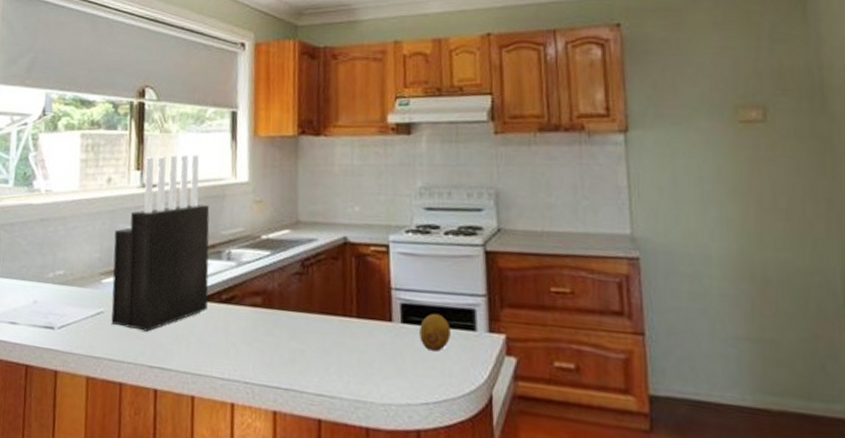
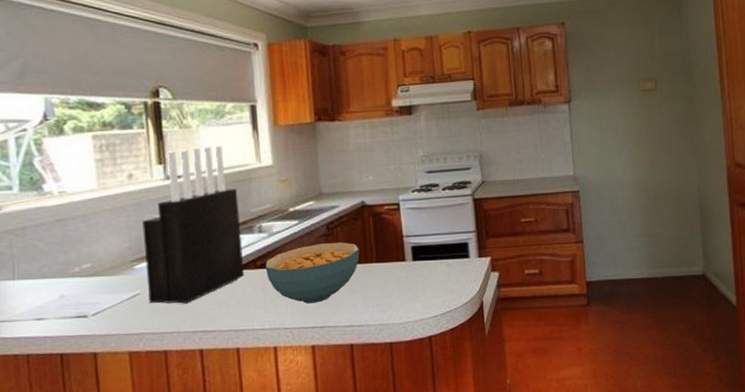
cereal bowl: none [230,283,337,358] -> present [265,242,360,304]
fruit: present [419,313,451,351] -> none [427,250,451,278]

